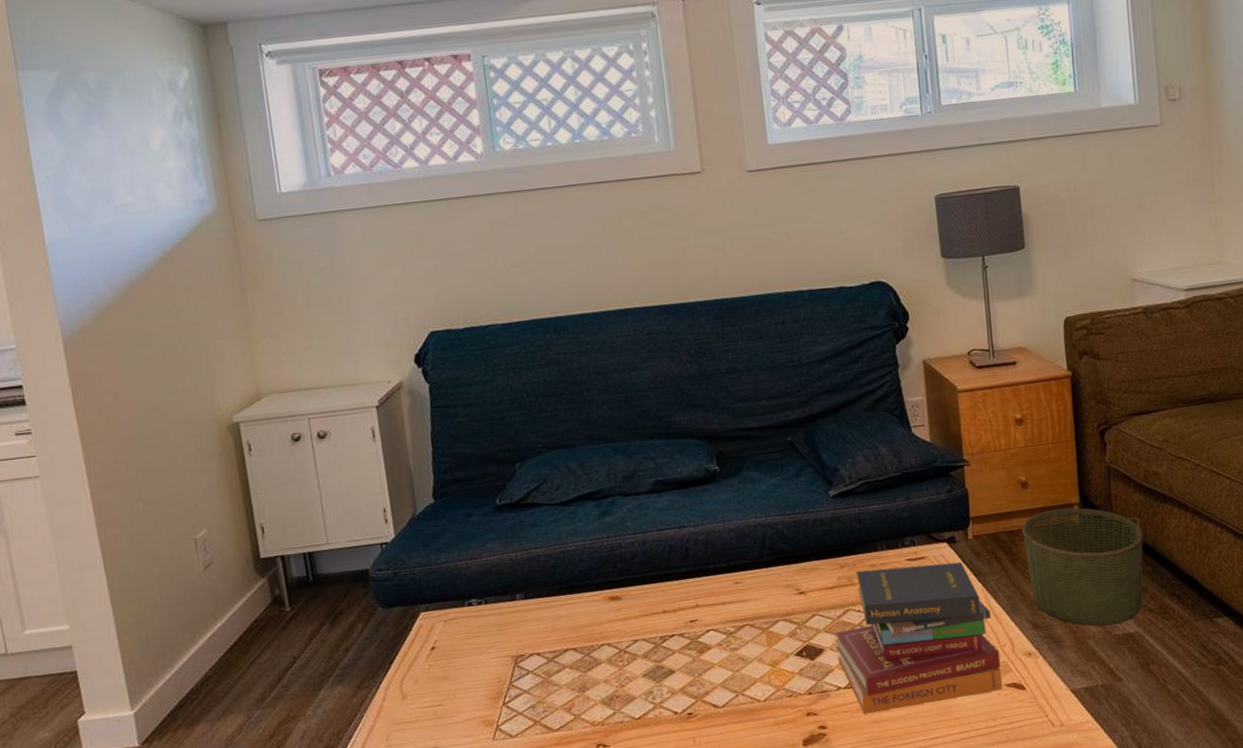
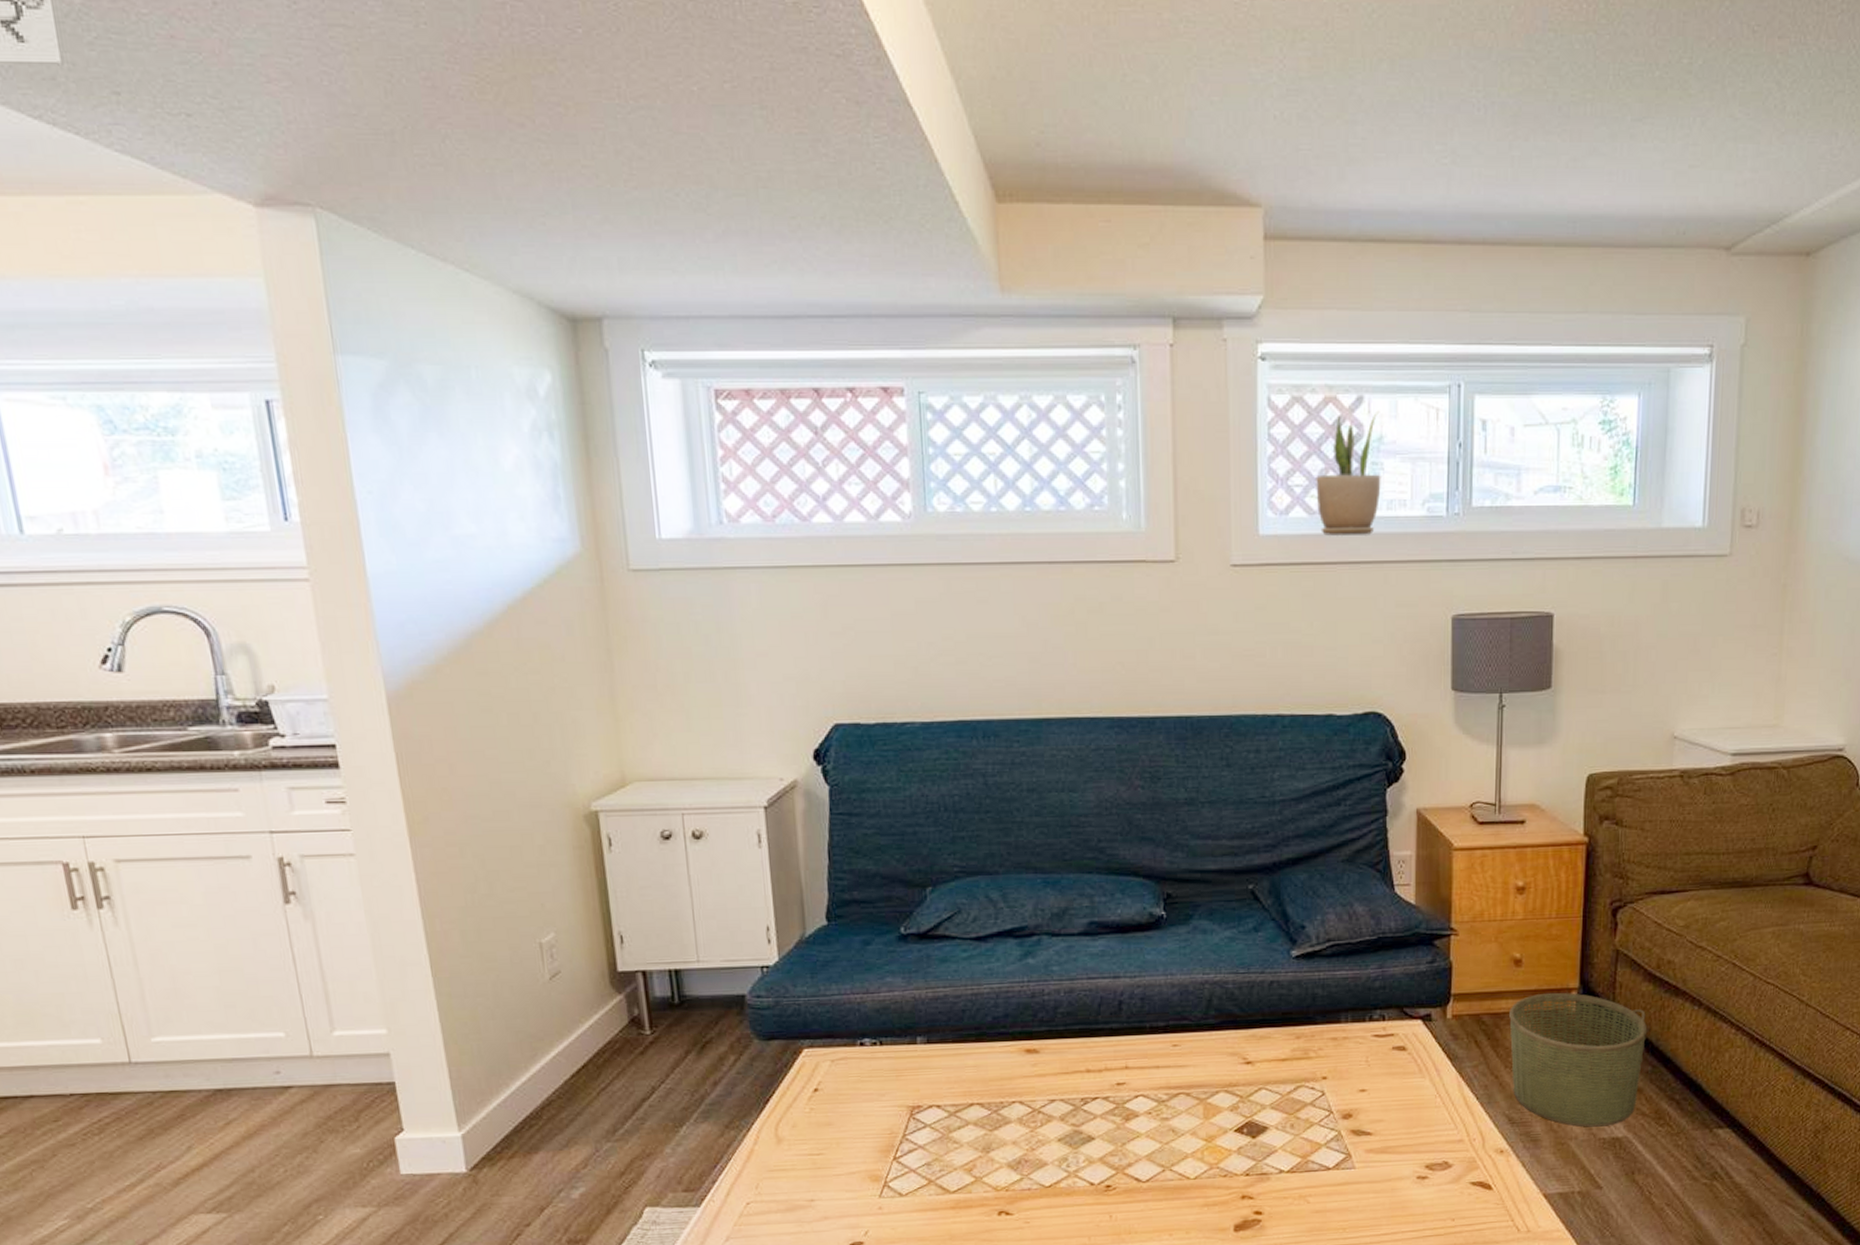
potted plant: none [810,36,865,140] -> present [1316,411,1381,536]
books: present [835,561,1003,714] -> none [1283,1042,1468,1202]

